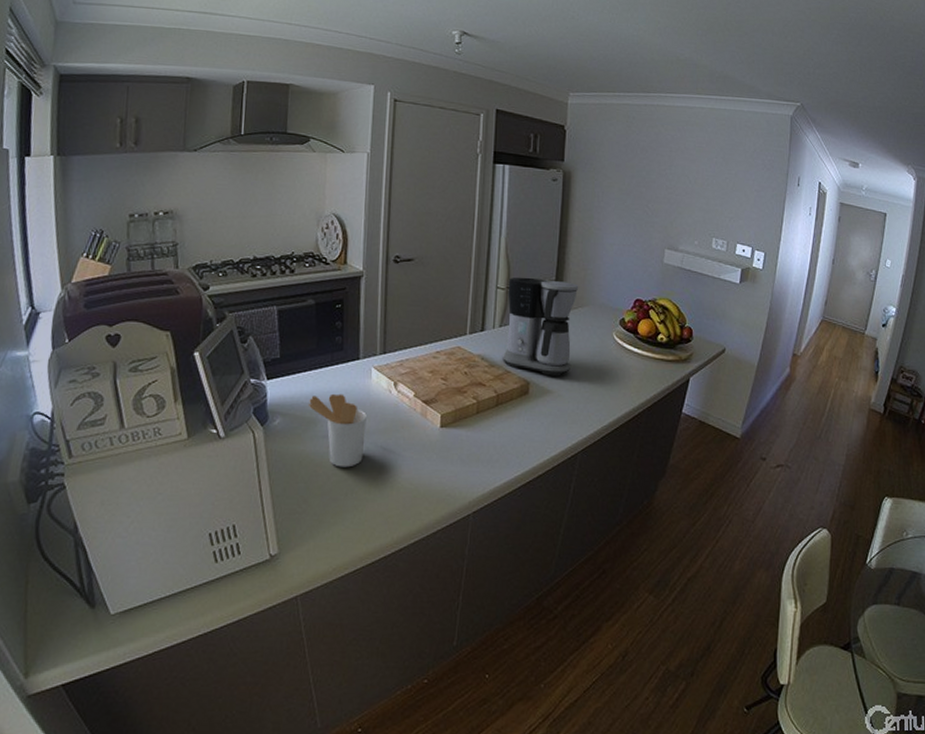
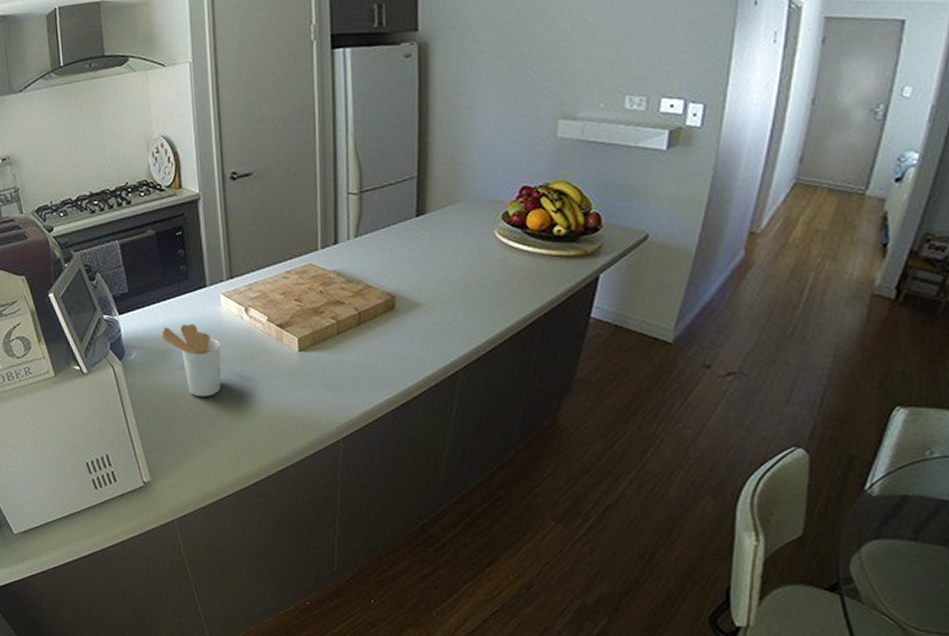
coffee maker: present [503,277,579,376] -> none [361,176,448,287]

